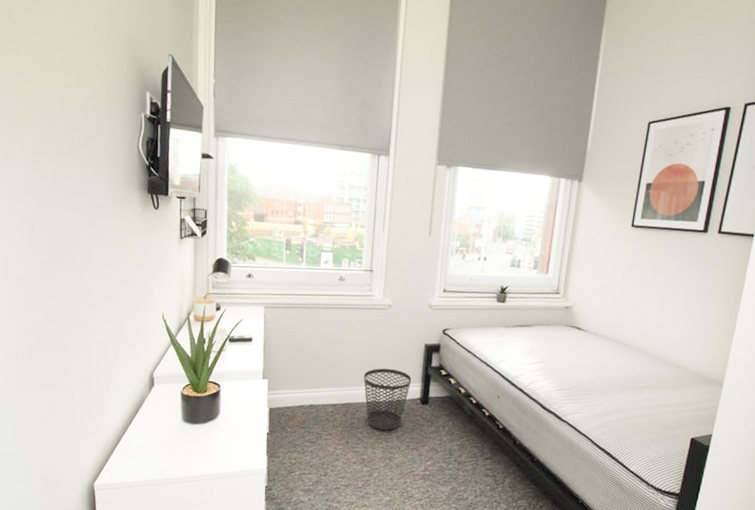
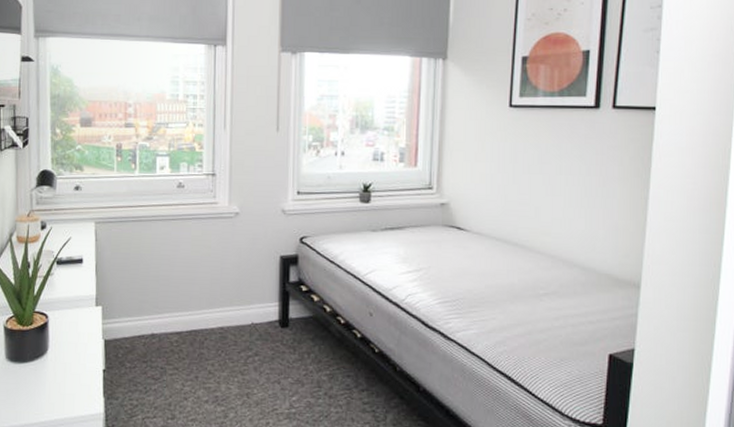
wastebasket: present [363,368,412,431] -> none [211,286,267,361]

